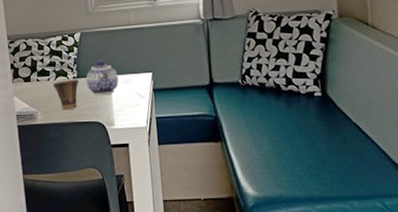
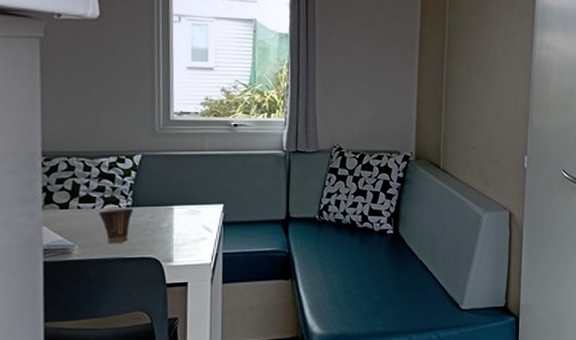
teapot: present [86,60,119,95] -> none [142,187,183,227]

